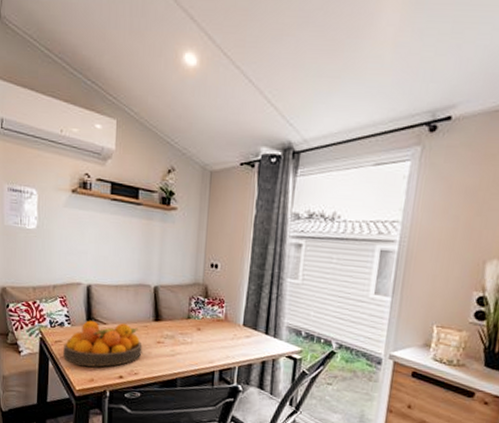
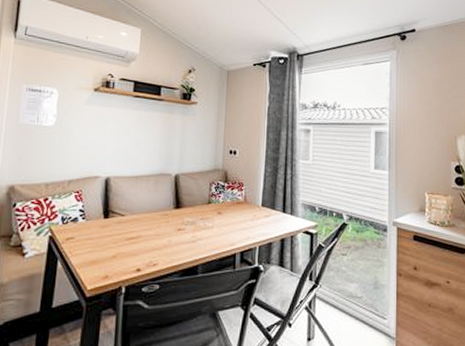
fruit bowl: present [63,320,143,367] -> none [75,213,162,262]

